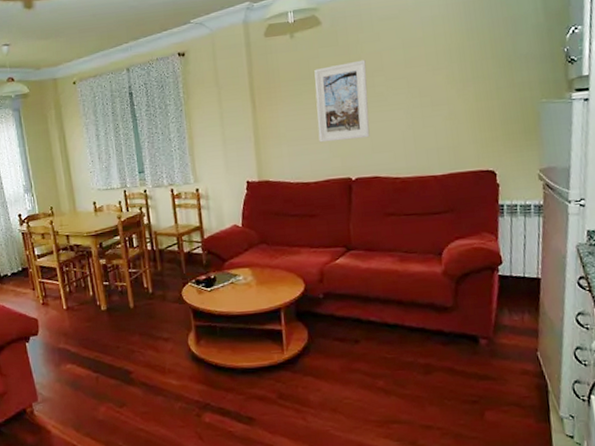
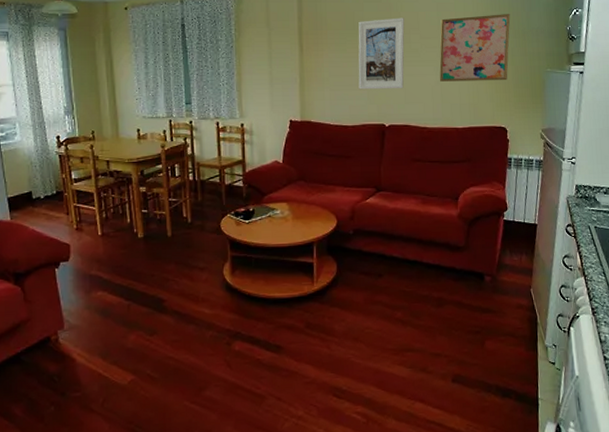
wall art: none [408,41,493,126] -> present [439,14,510,82]

